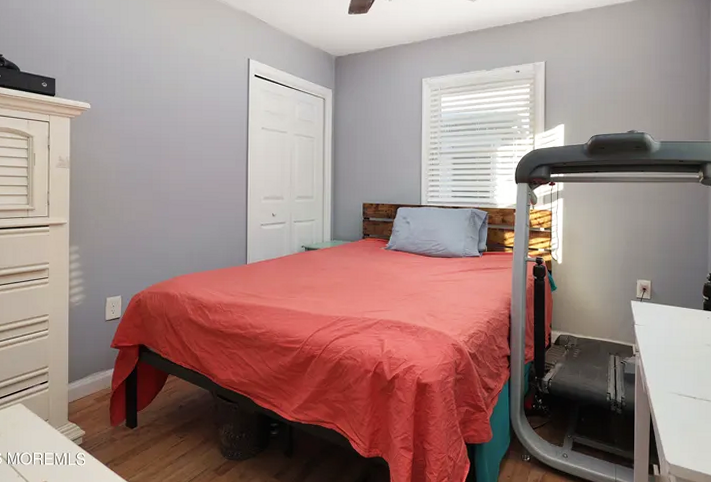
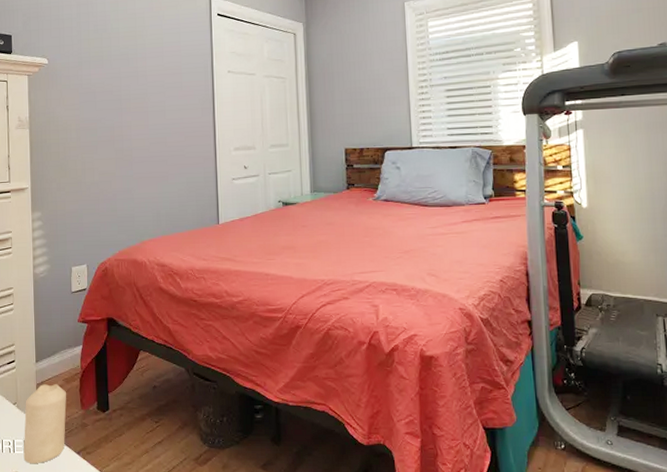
candle: none [53,402,97,474] -> present [23,383,67,463]

